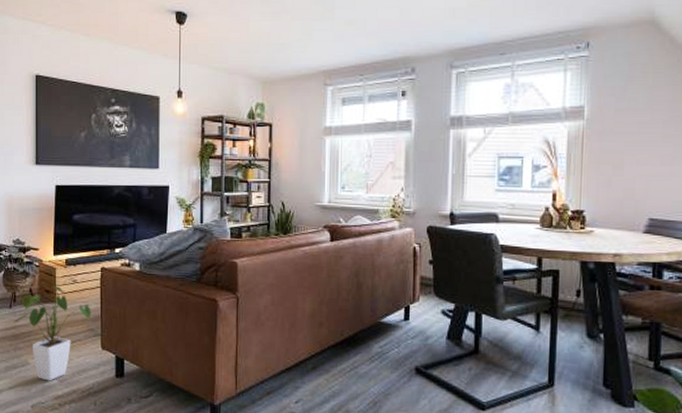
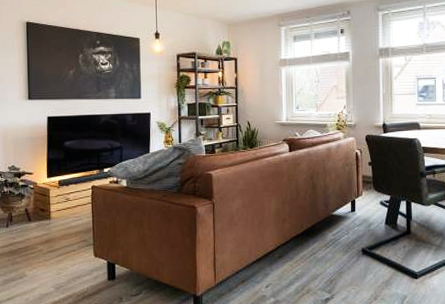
house plant: present [13,283,91,381] -> none [10,203,84,290]

